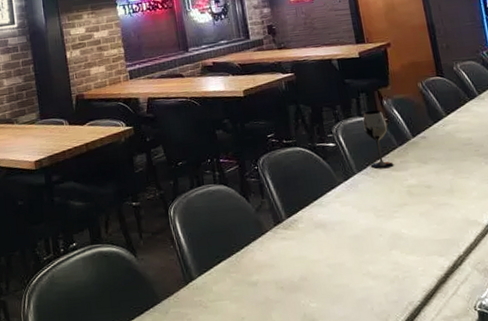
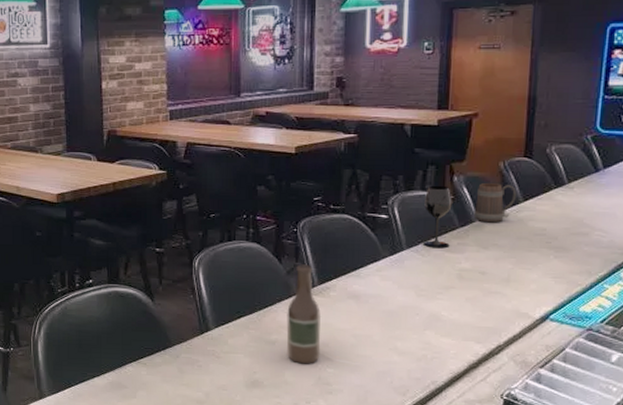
beer bottle: none [262,200,301,303] -> present [286,264,322,364]
beer mug: none [405,102,440,140] -> present [473,183,517,223]

